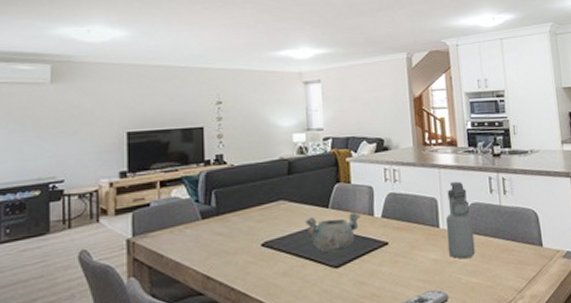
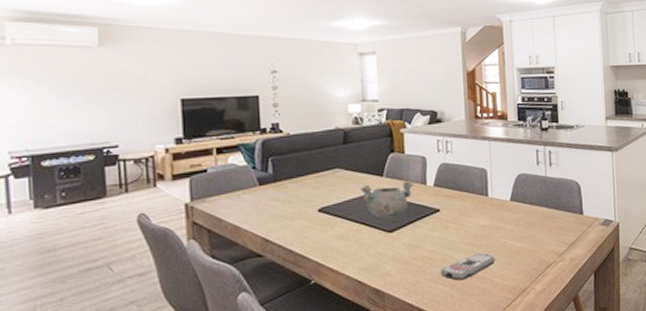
water bottle: present [445,181,476,259] -> none [494,153,521,225]

